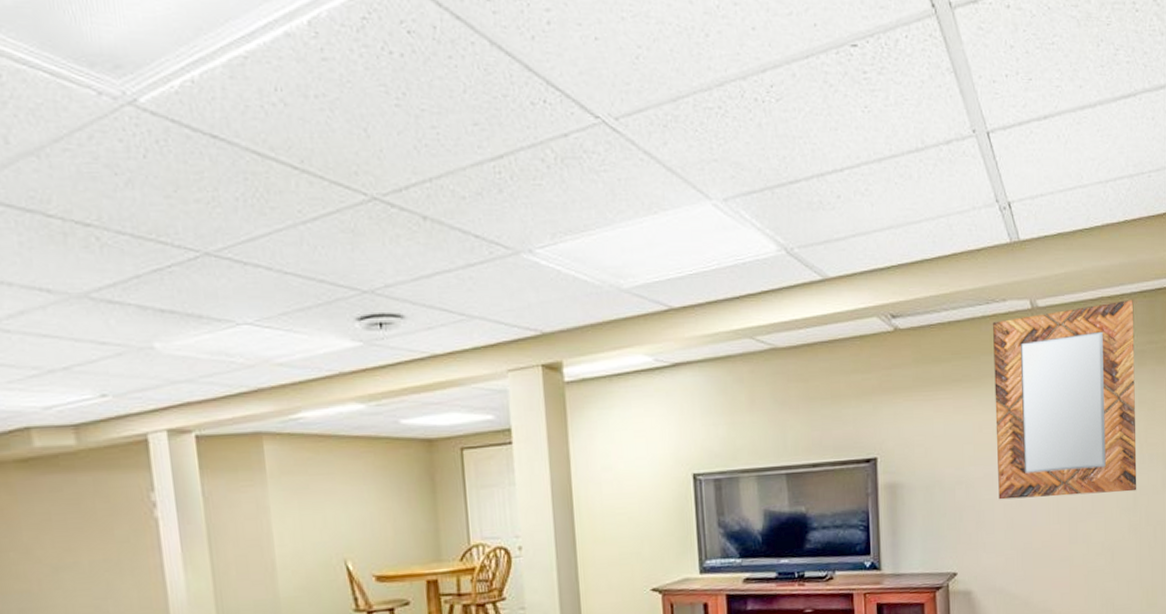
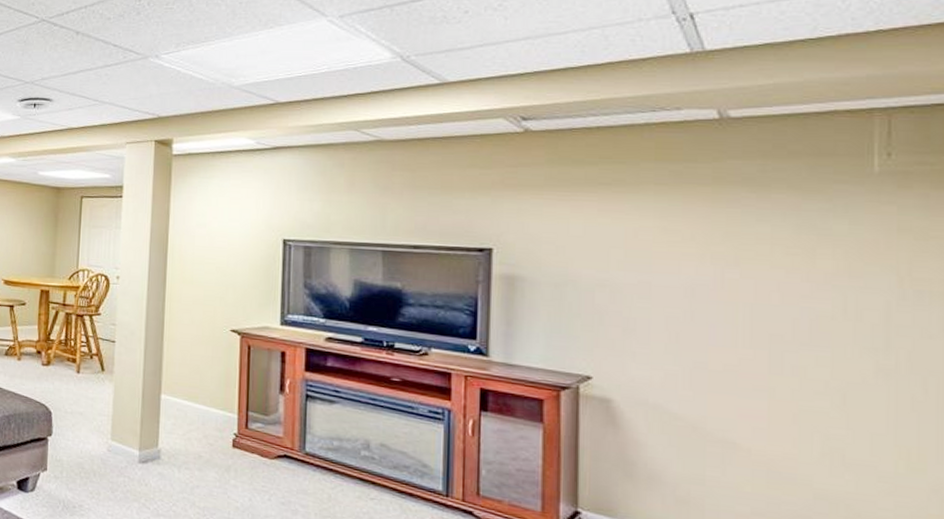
home mirror: present [993,300,1137,500] -> none [658,115,892,331]

